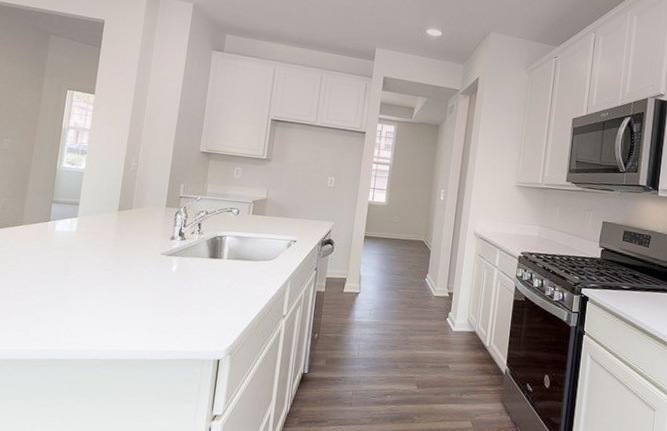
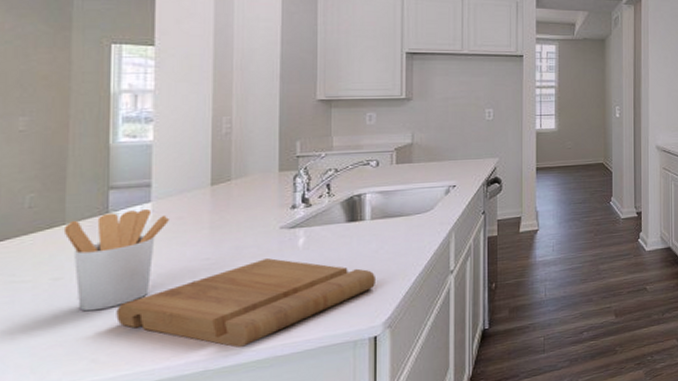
utensil holder: none [20,221,88,296] -> present [63,209,170,312]
cutting board: none [44,277,225,346] -> present [116,258,375,348]

